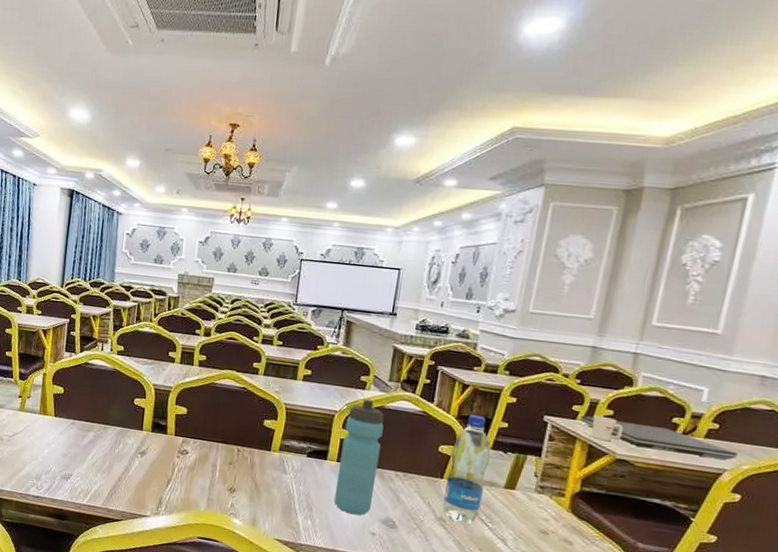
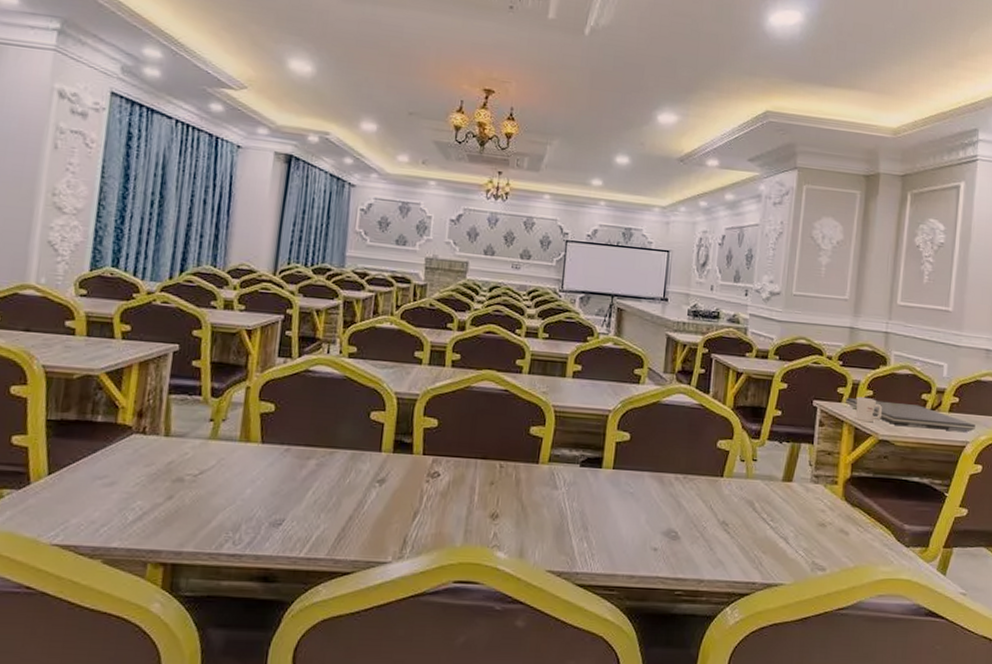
water bottle: present [334,399,384,516] -> none [611,395,661,530]
bottle: present [442,414,491,525] -> none [724,403,767,526]

